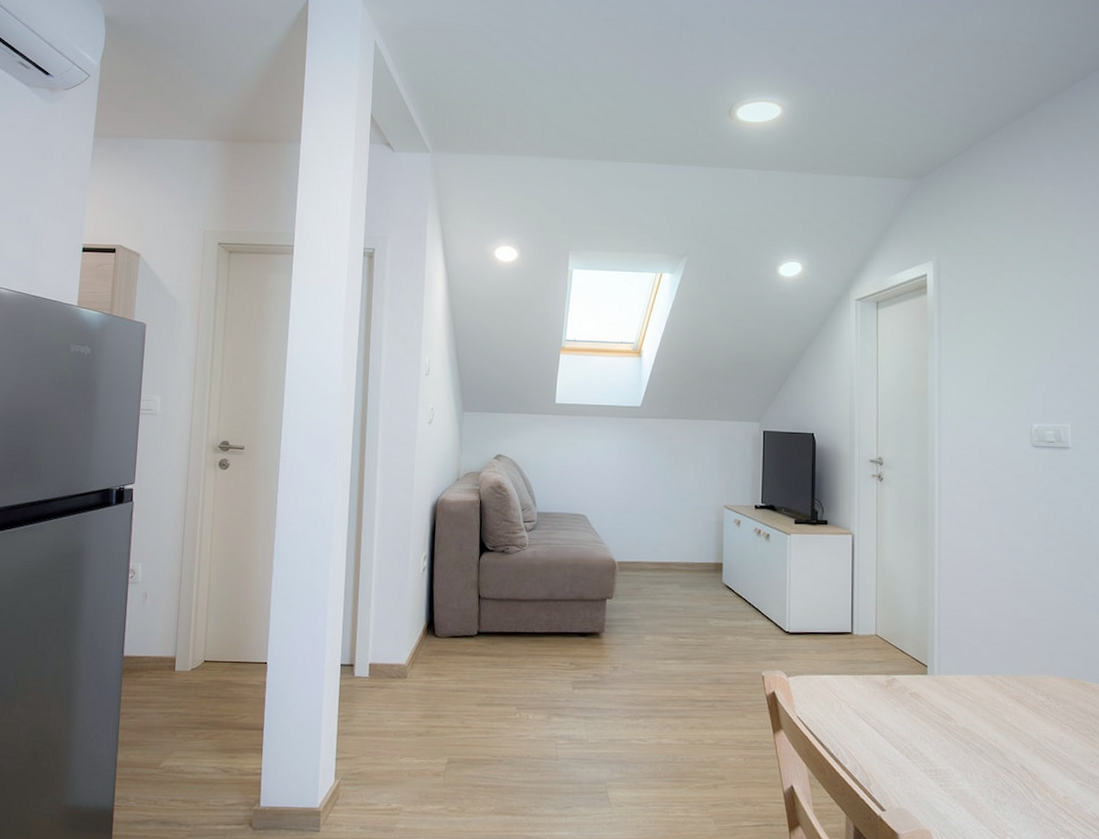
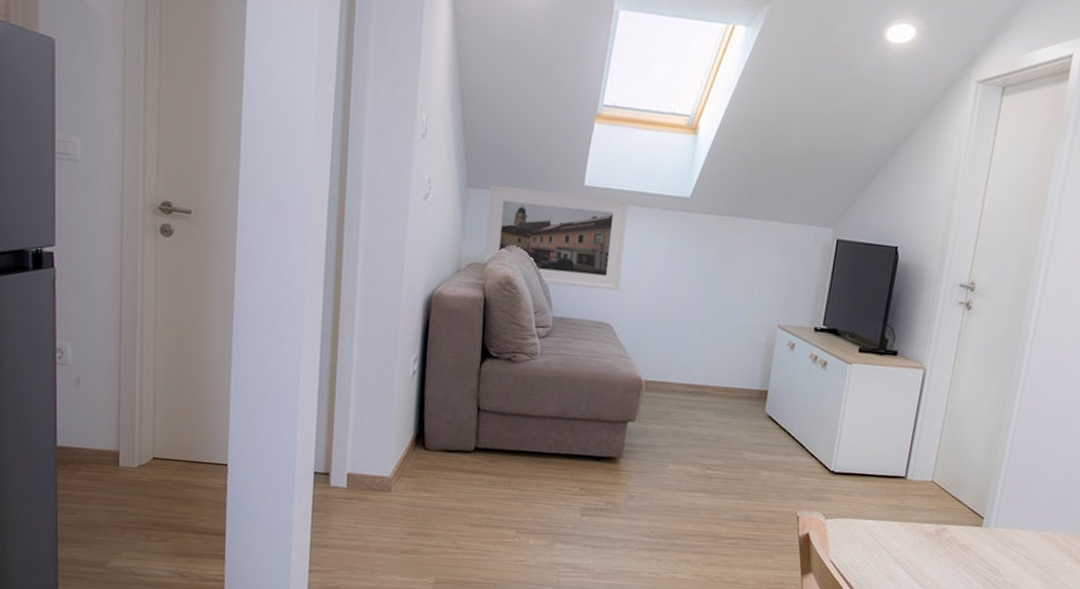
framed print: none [478,408,592,487] -> present [483,184,629,291]

